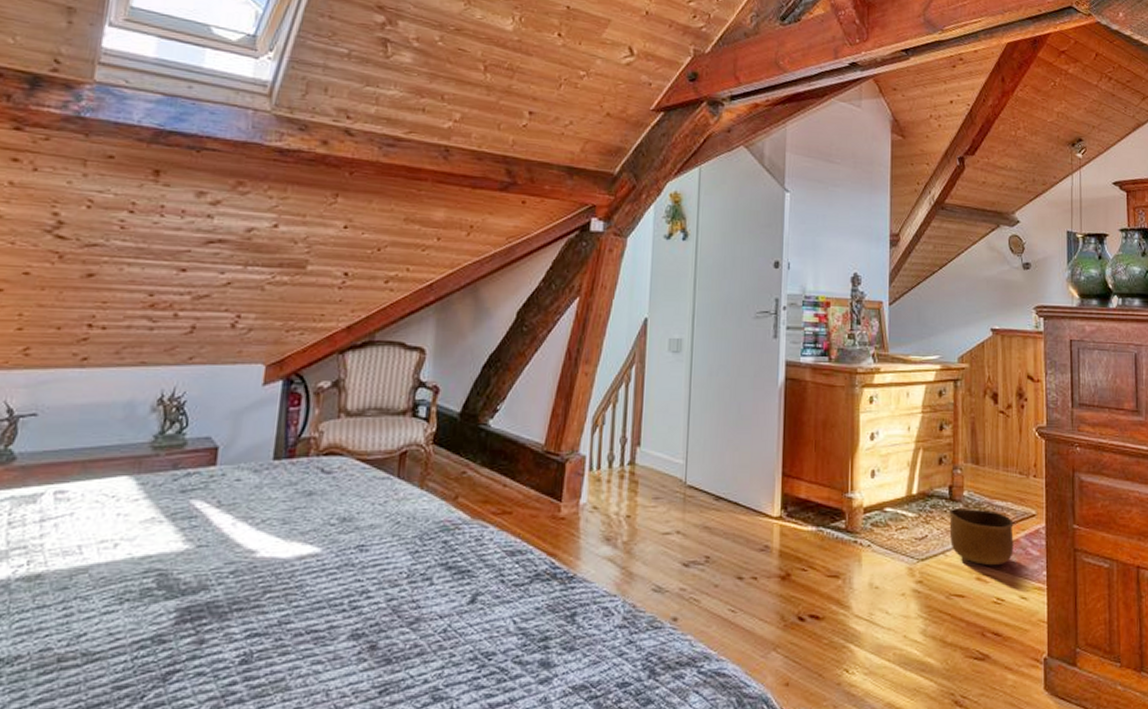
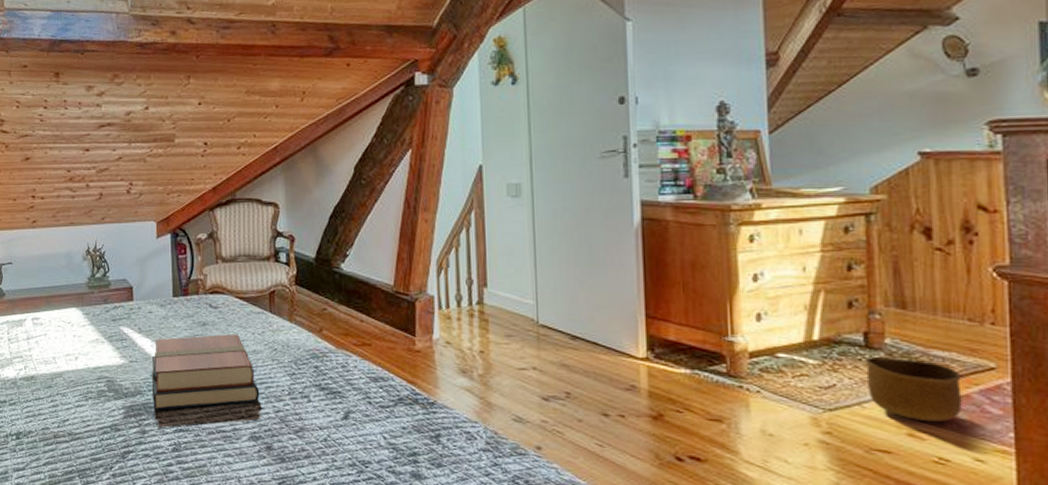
books: none [221,505,371,610] -> present [151,334,260,410]

